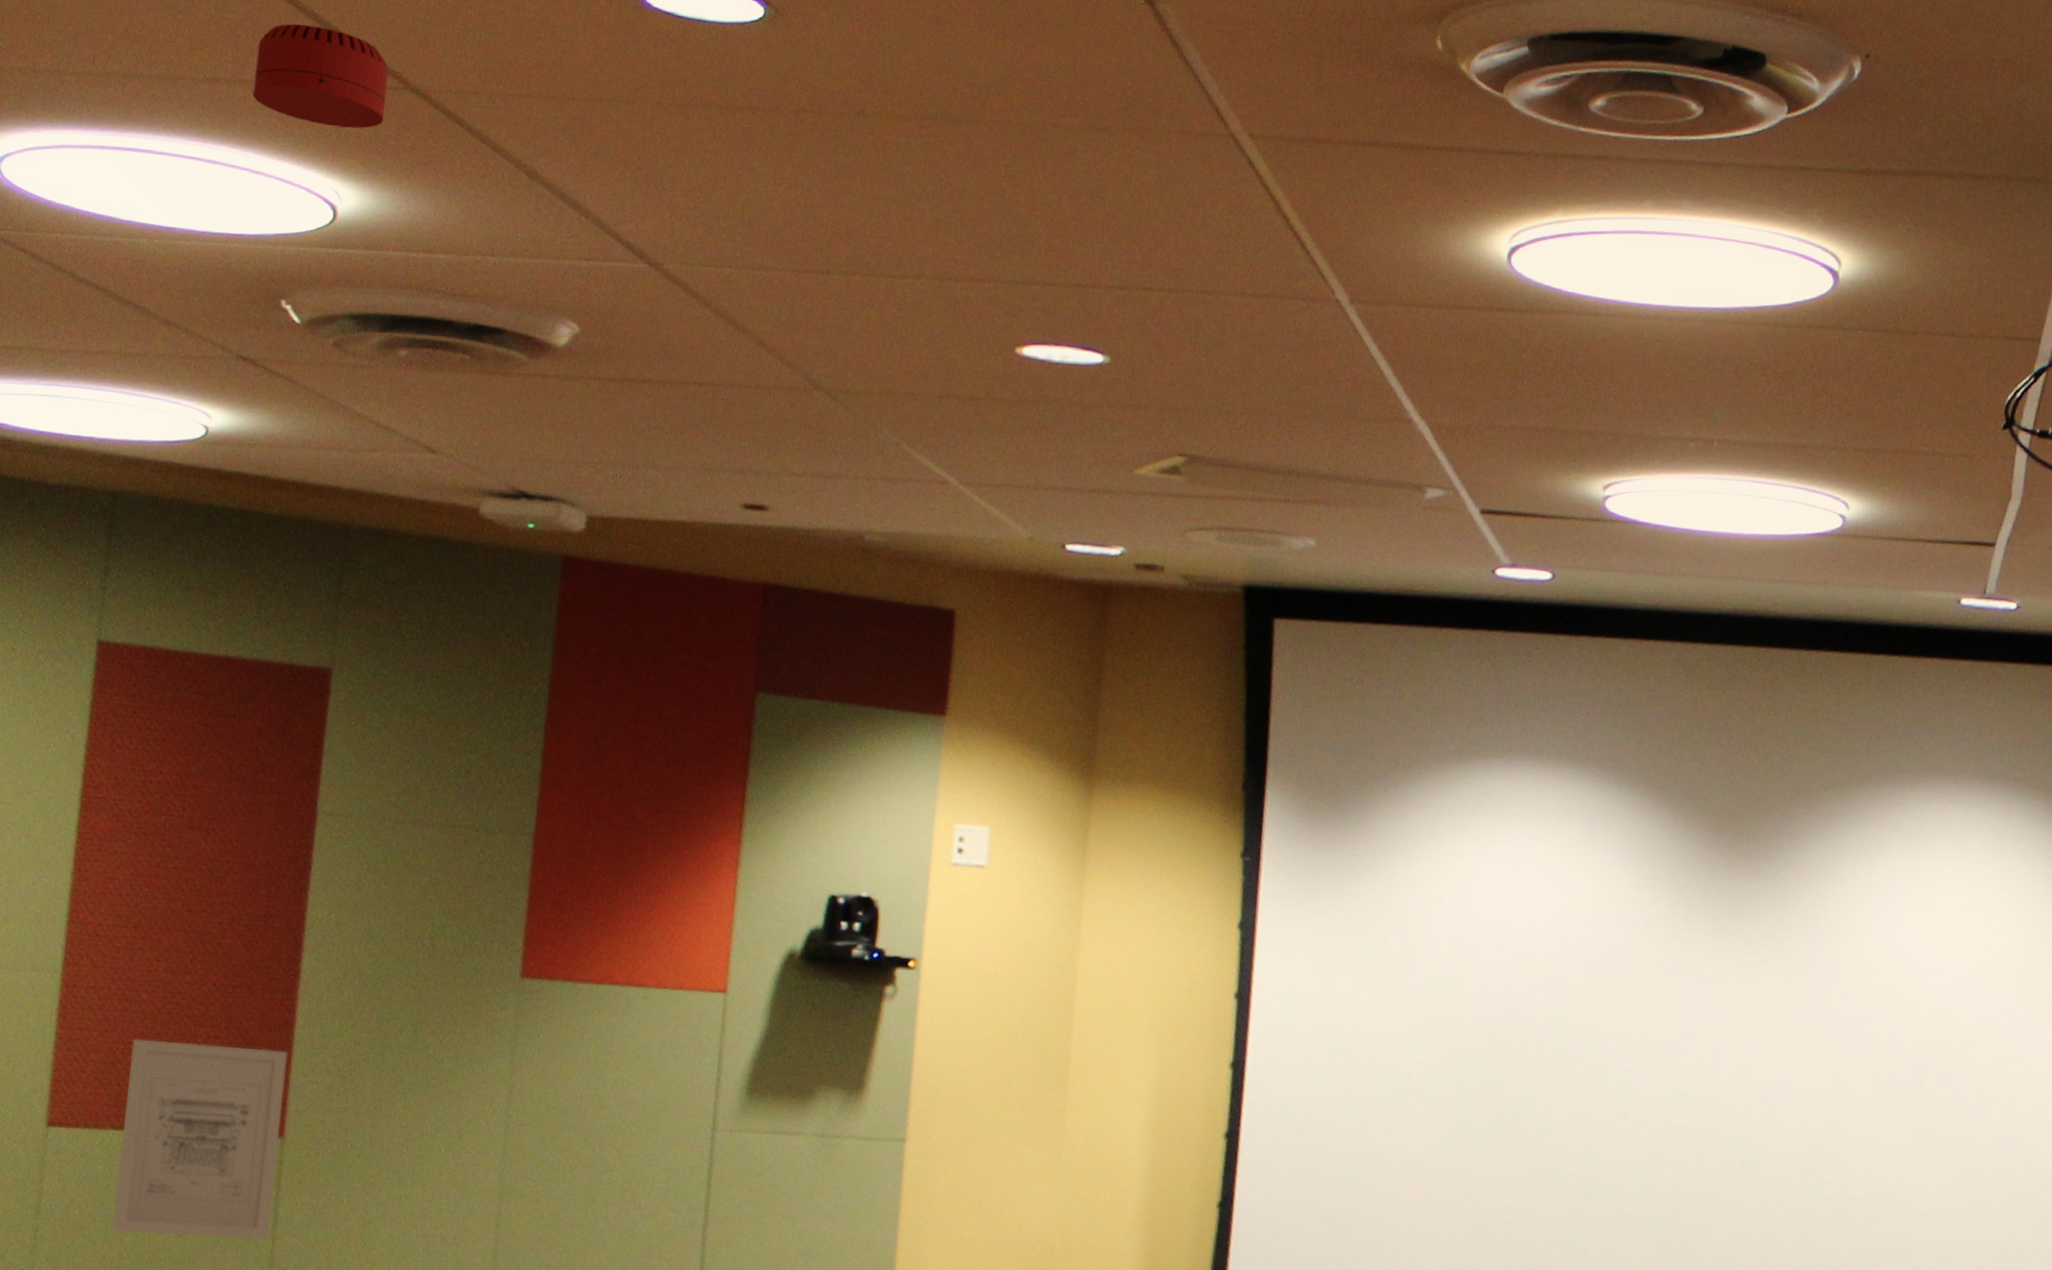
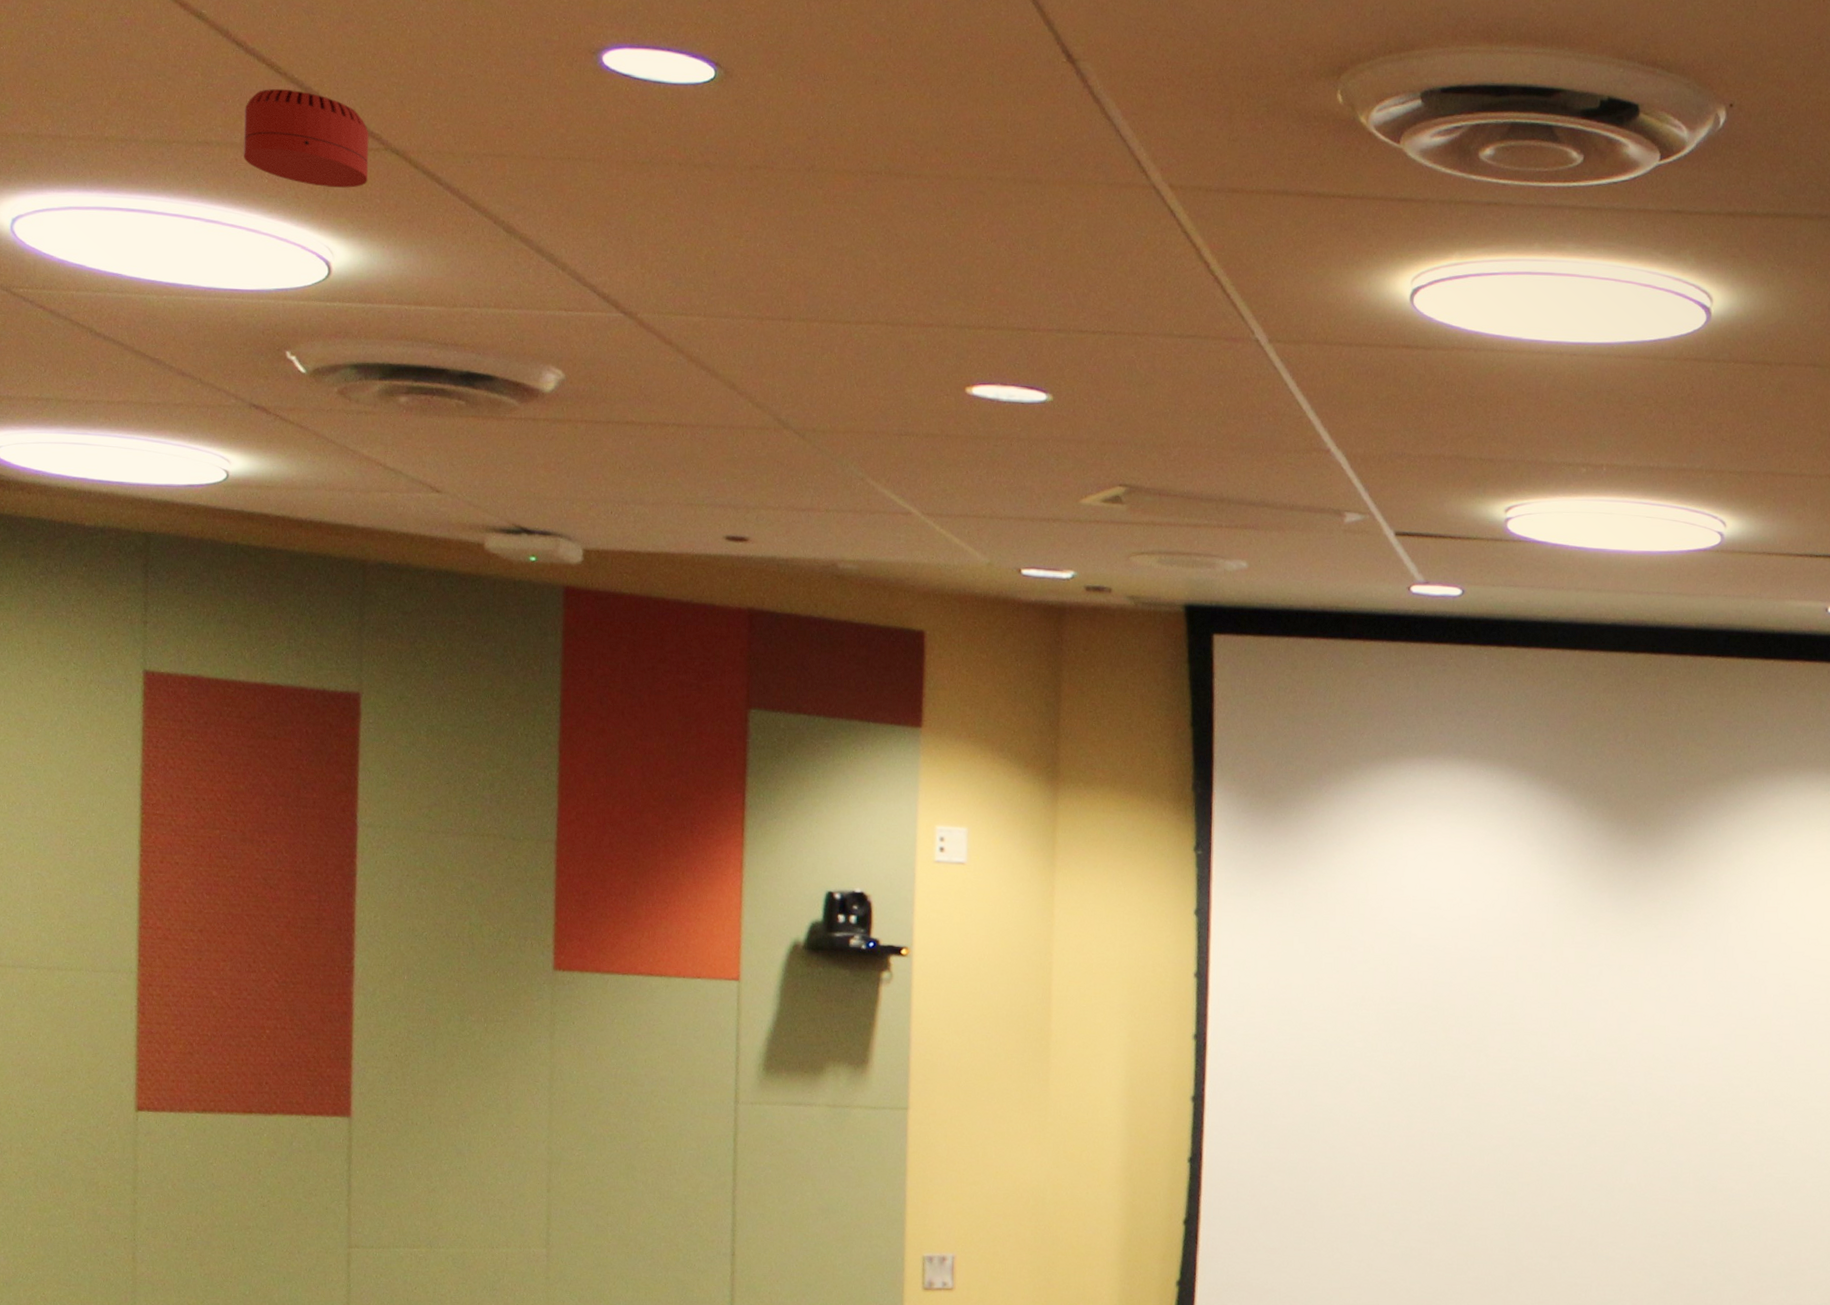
wall art: present [112,1039,288,1240] -> none [203,1031,349,1208]

